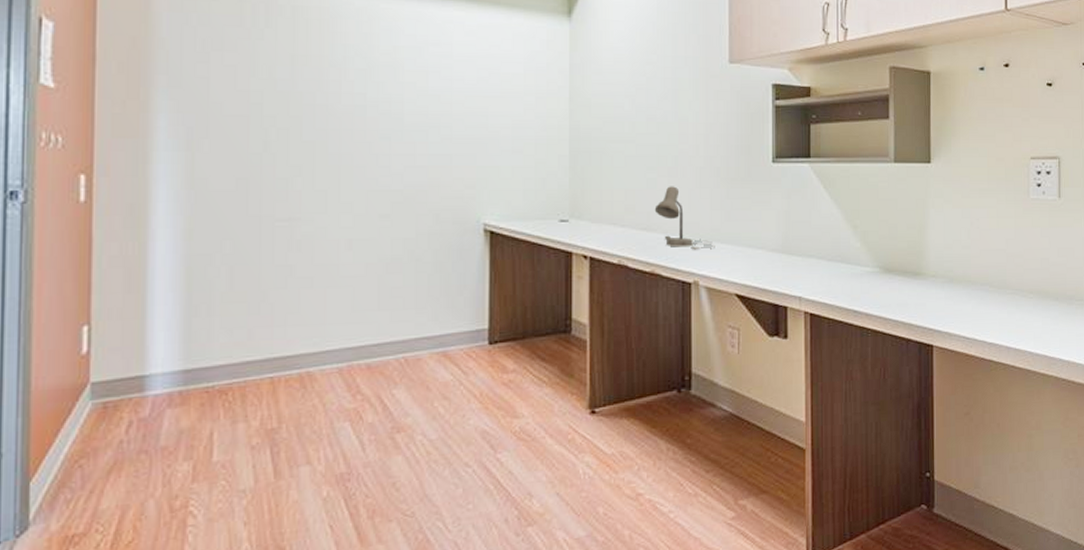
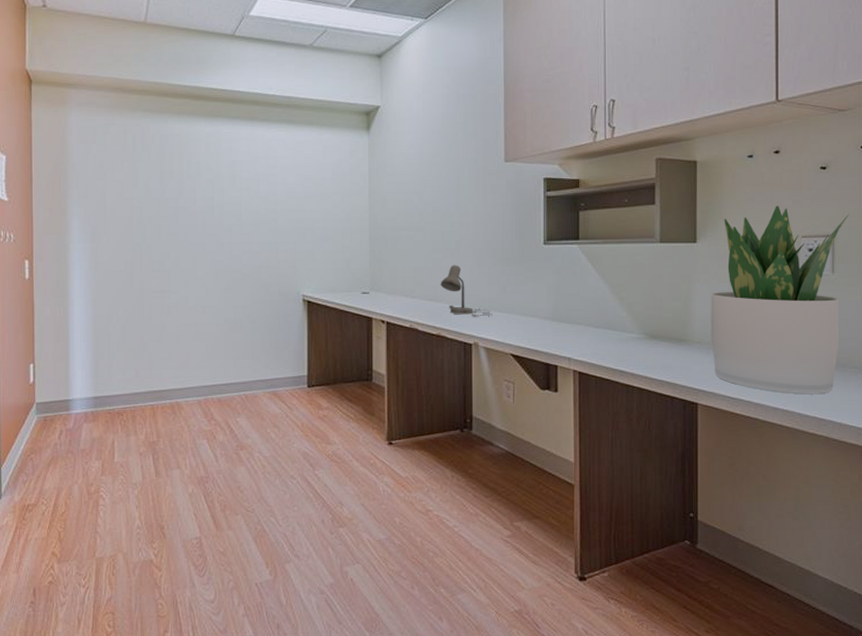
planter: none [945,124,1073,332] -> present [710,206,849,395]

